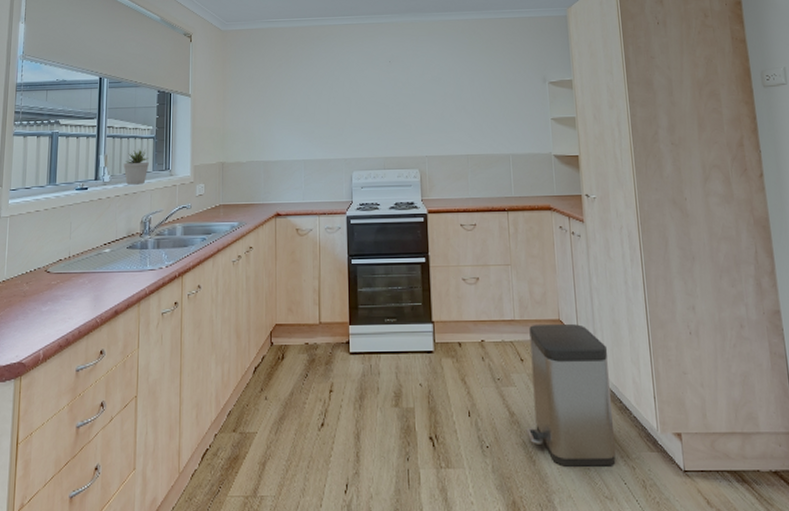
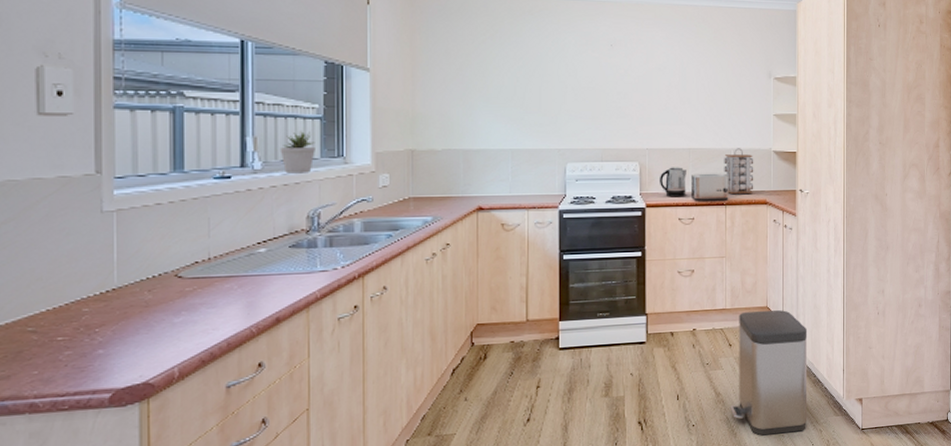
kettle: none [439,173,467,204] -> present [659,167,686,198]
toaster: none [470,178,512,208] -> present [690,173,731,202]
spice rack: none [503,153,536,200] -> present [724,148,754,195]

